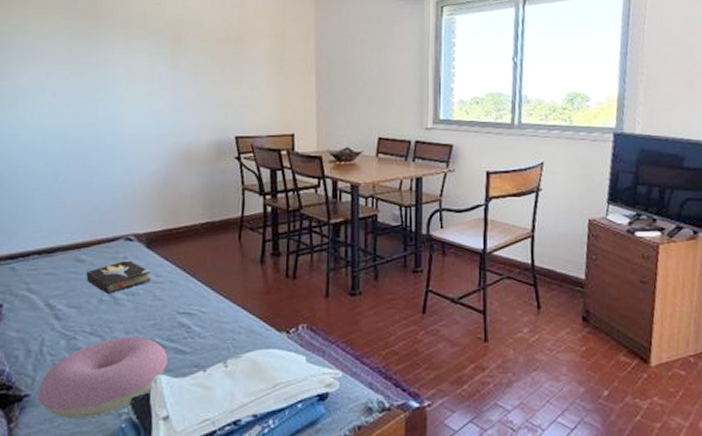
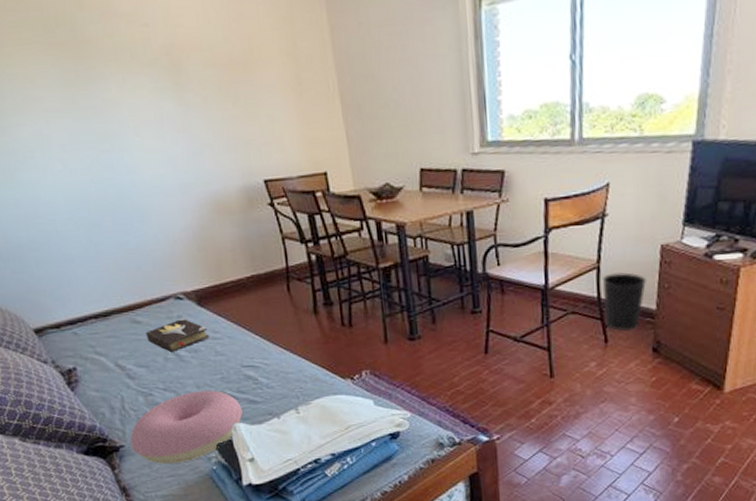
wastebasket: none [536,242,577,298] -> present [602,272,648,331]

